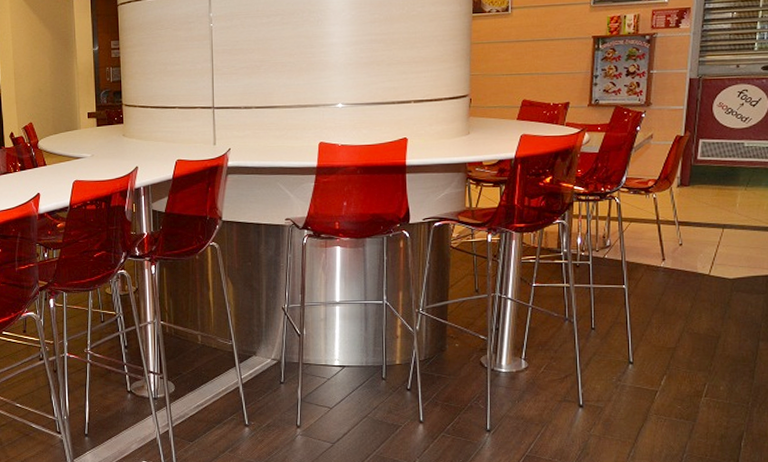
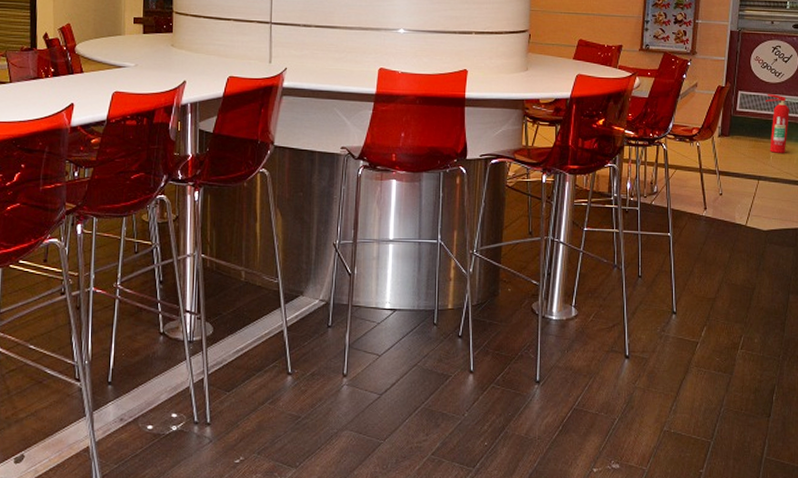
fire extinguisher: none [731,140,758,200] -> present [766,94,789,153]

